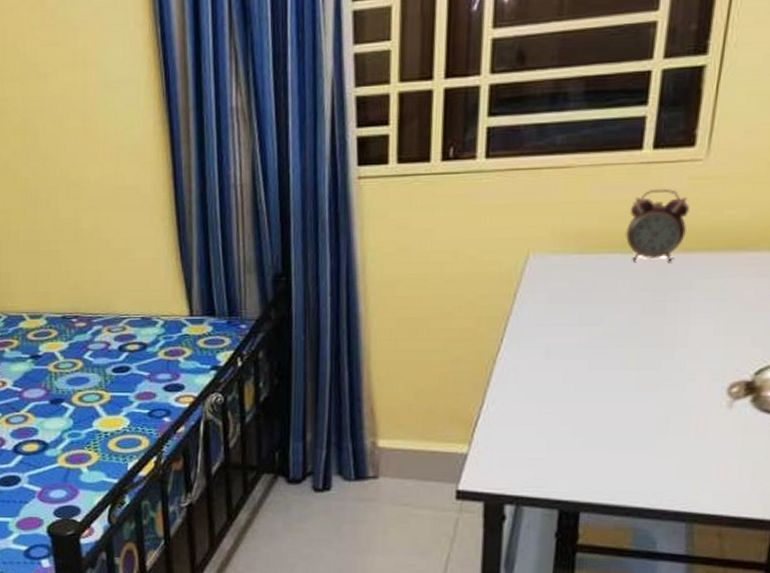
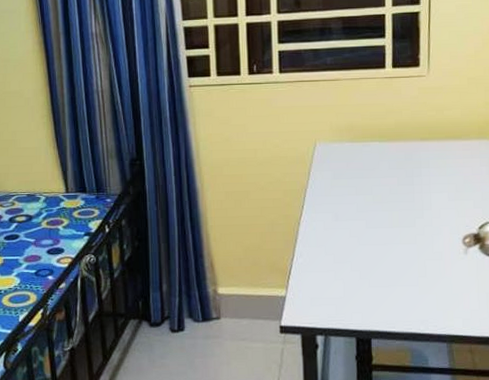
alarm clock: present [625,189,689,262] -> none [380,96,422,148]

